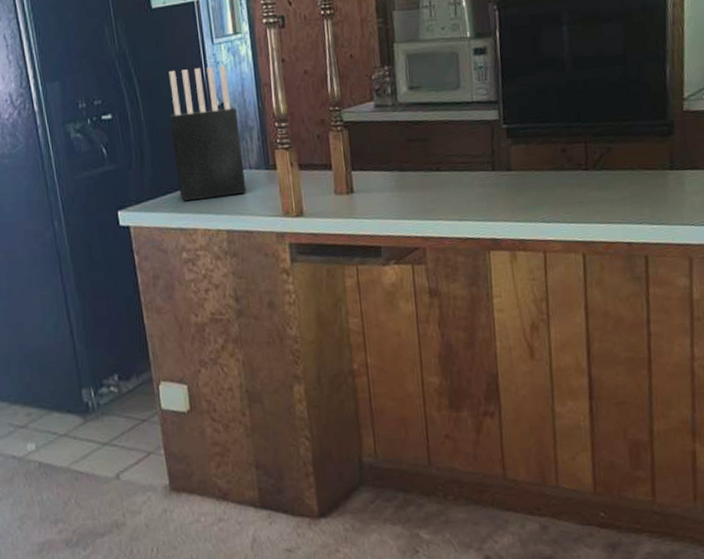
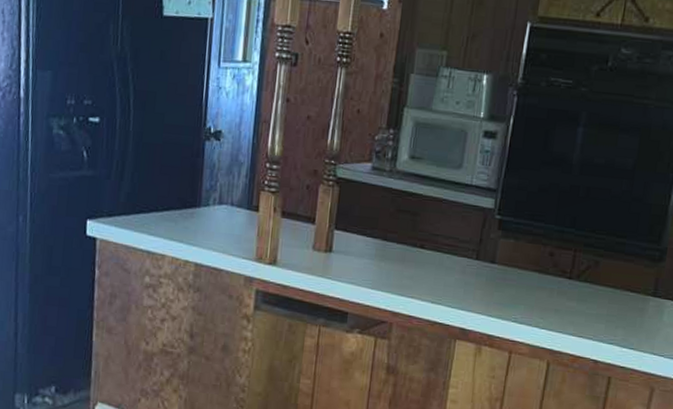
knife block: present [168,65,247,202] -> none [154,86,230,229]

